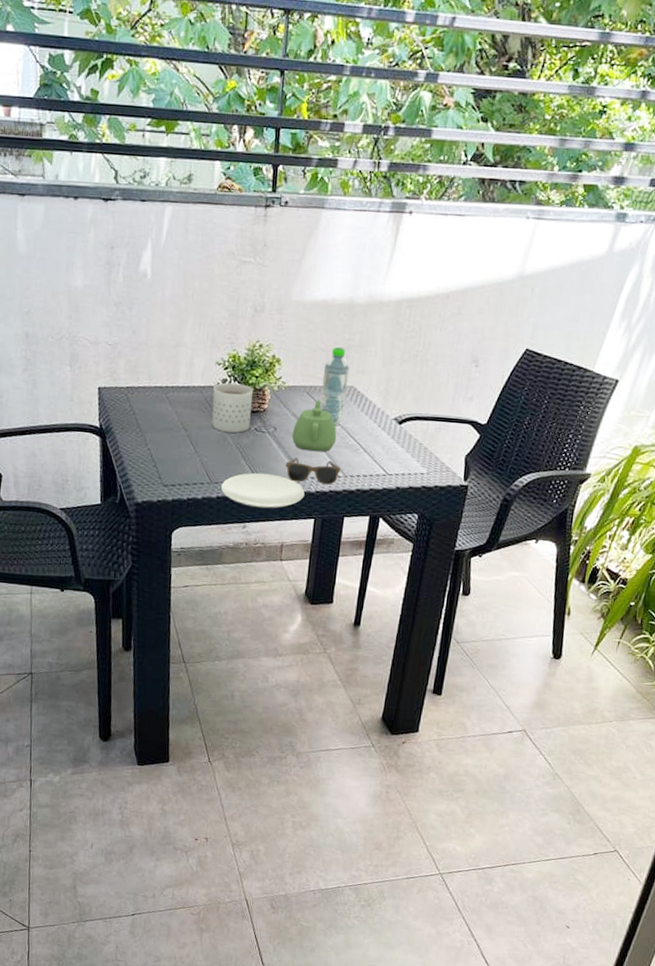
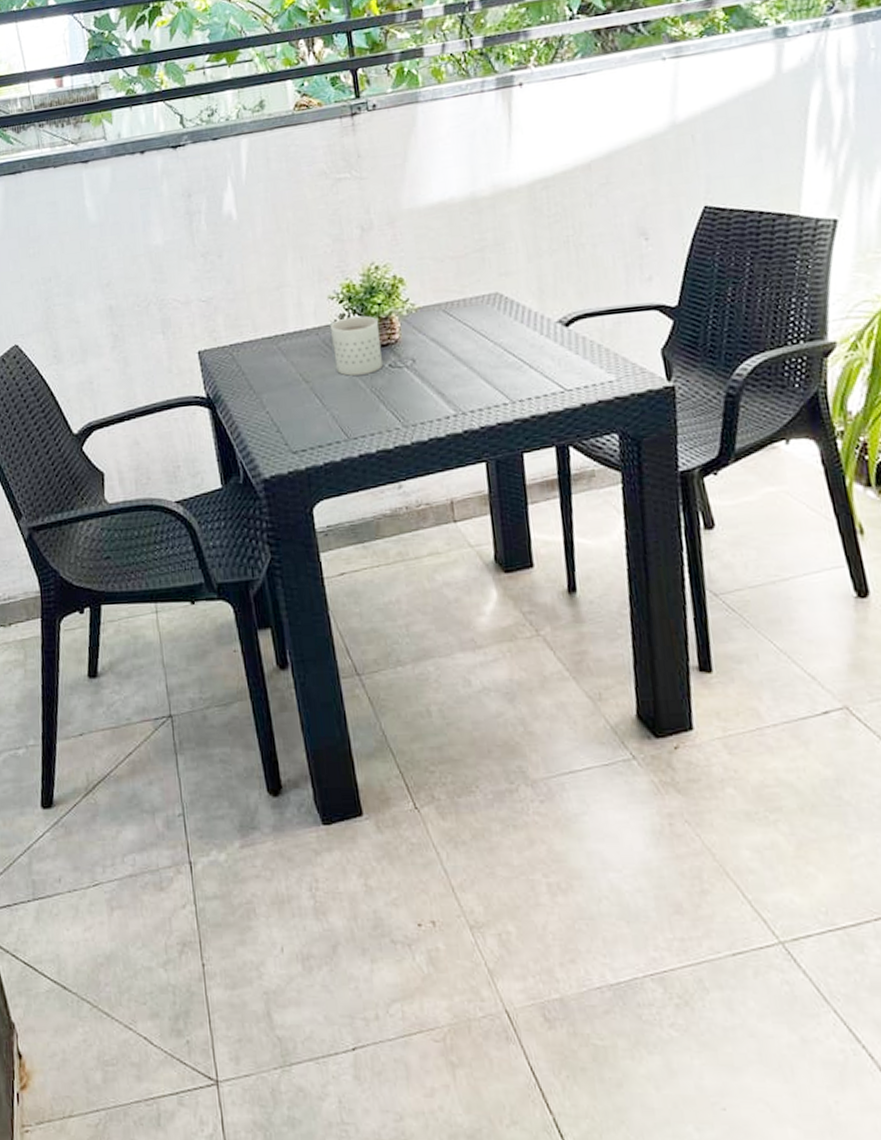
plate: present [221,472,305,509] -> none [362,415,467,461]
sunglasses: present [285,457,341,485] -> none [435,386,506,420]
teapot: present [292,400,337,452] -> none [435,316,492,380]
water bottle: present [320,347,350,426] -> none [456,251,495,344]

